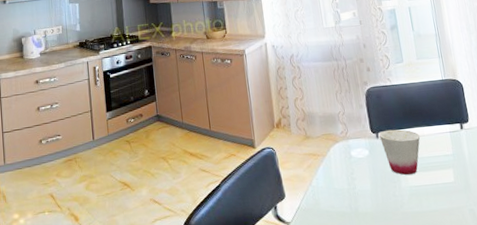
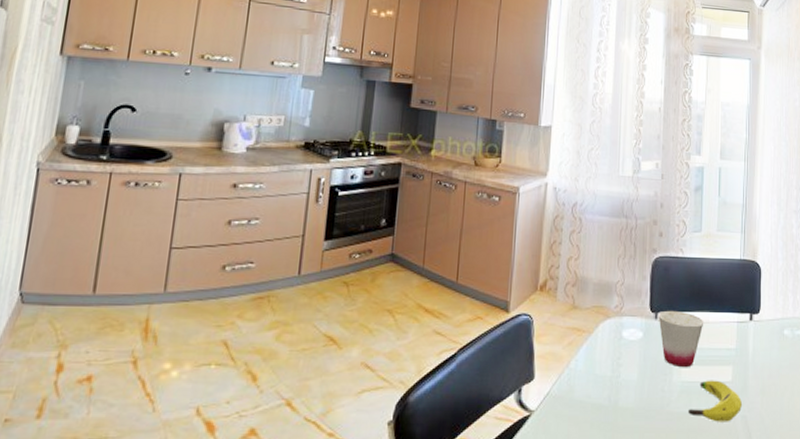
banana: none [419,182,469,217] -> present [687,380,743,422]

